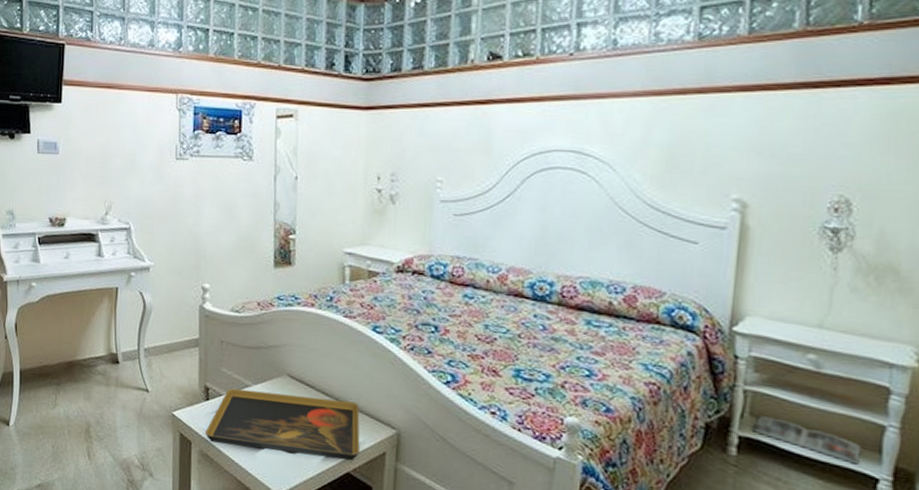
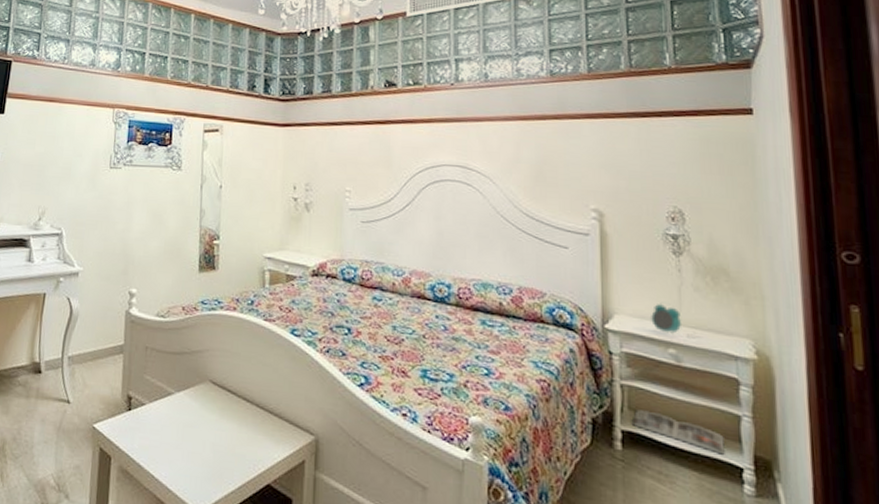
decorative tray: present [205,388,360,461] -> none [126,396,280,472]
alarm clock: none [791,303,829,341] -> present [651,301,681,337]

